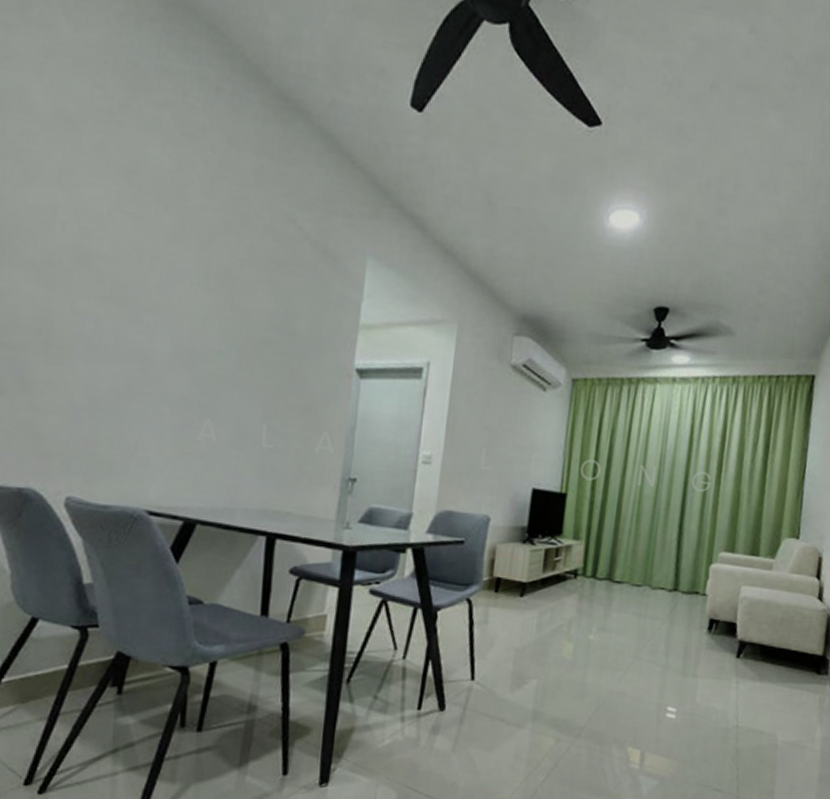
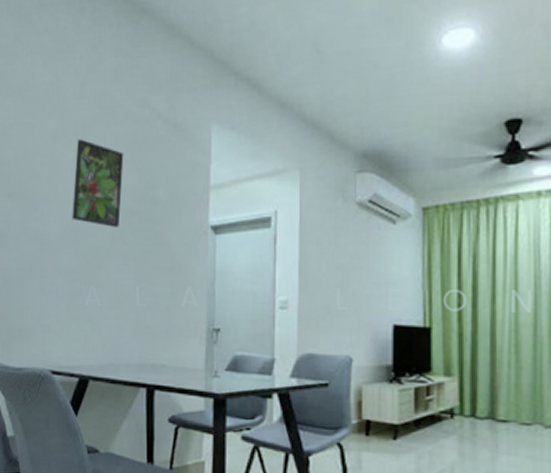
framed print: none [187,245,260,357] -> present [72,139,124,228]

